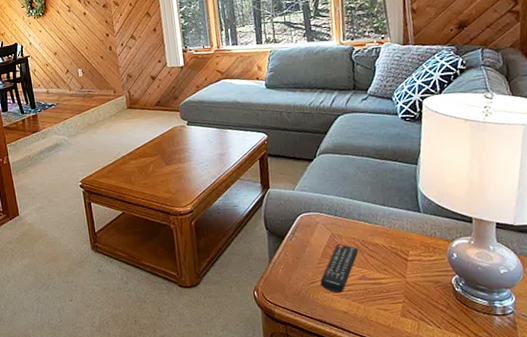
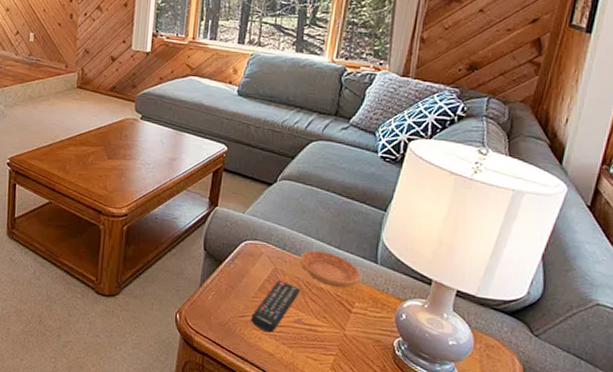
saucer: none [351,210,409,240] -> present [300,250,361,288]

